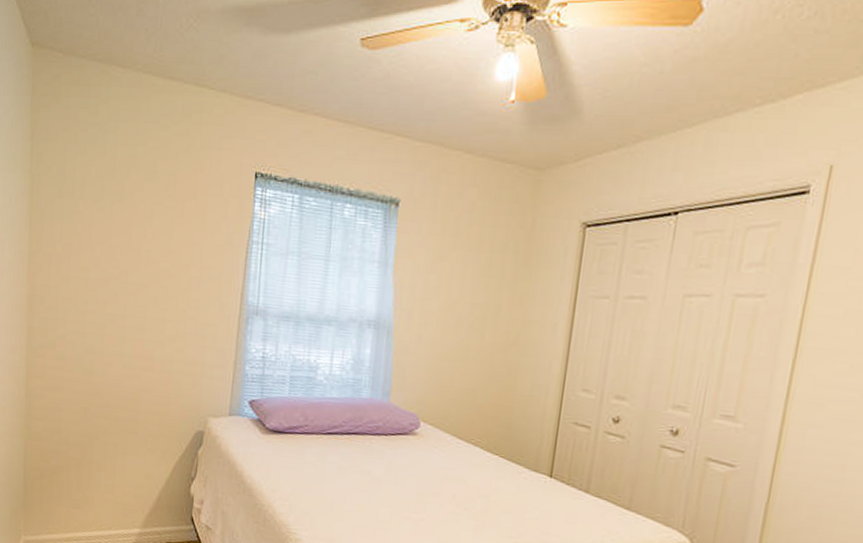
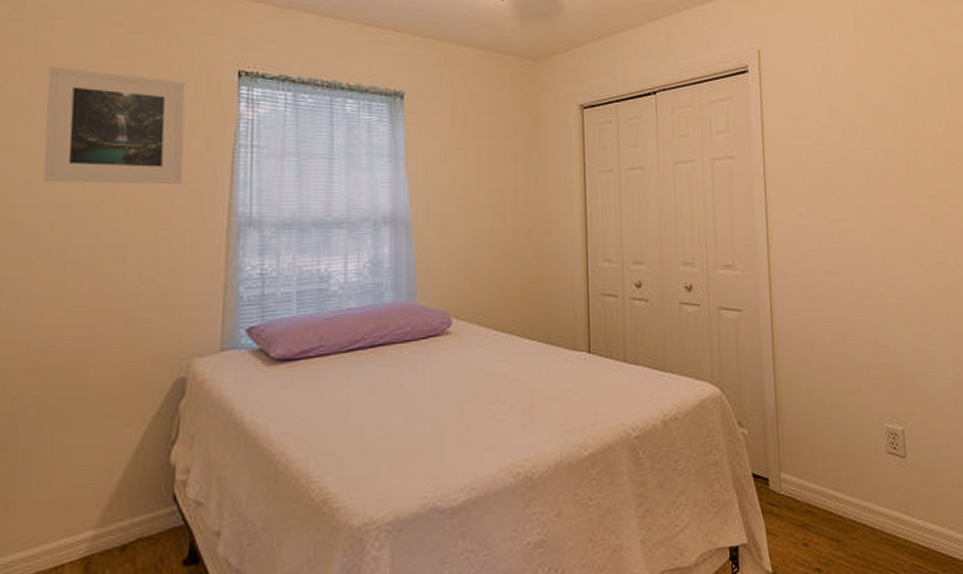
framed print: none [111,164,213,272] -> present [44,66,186,184]

